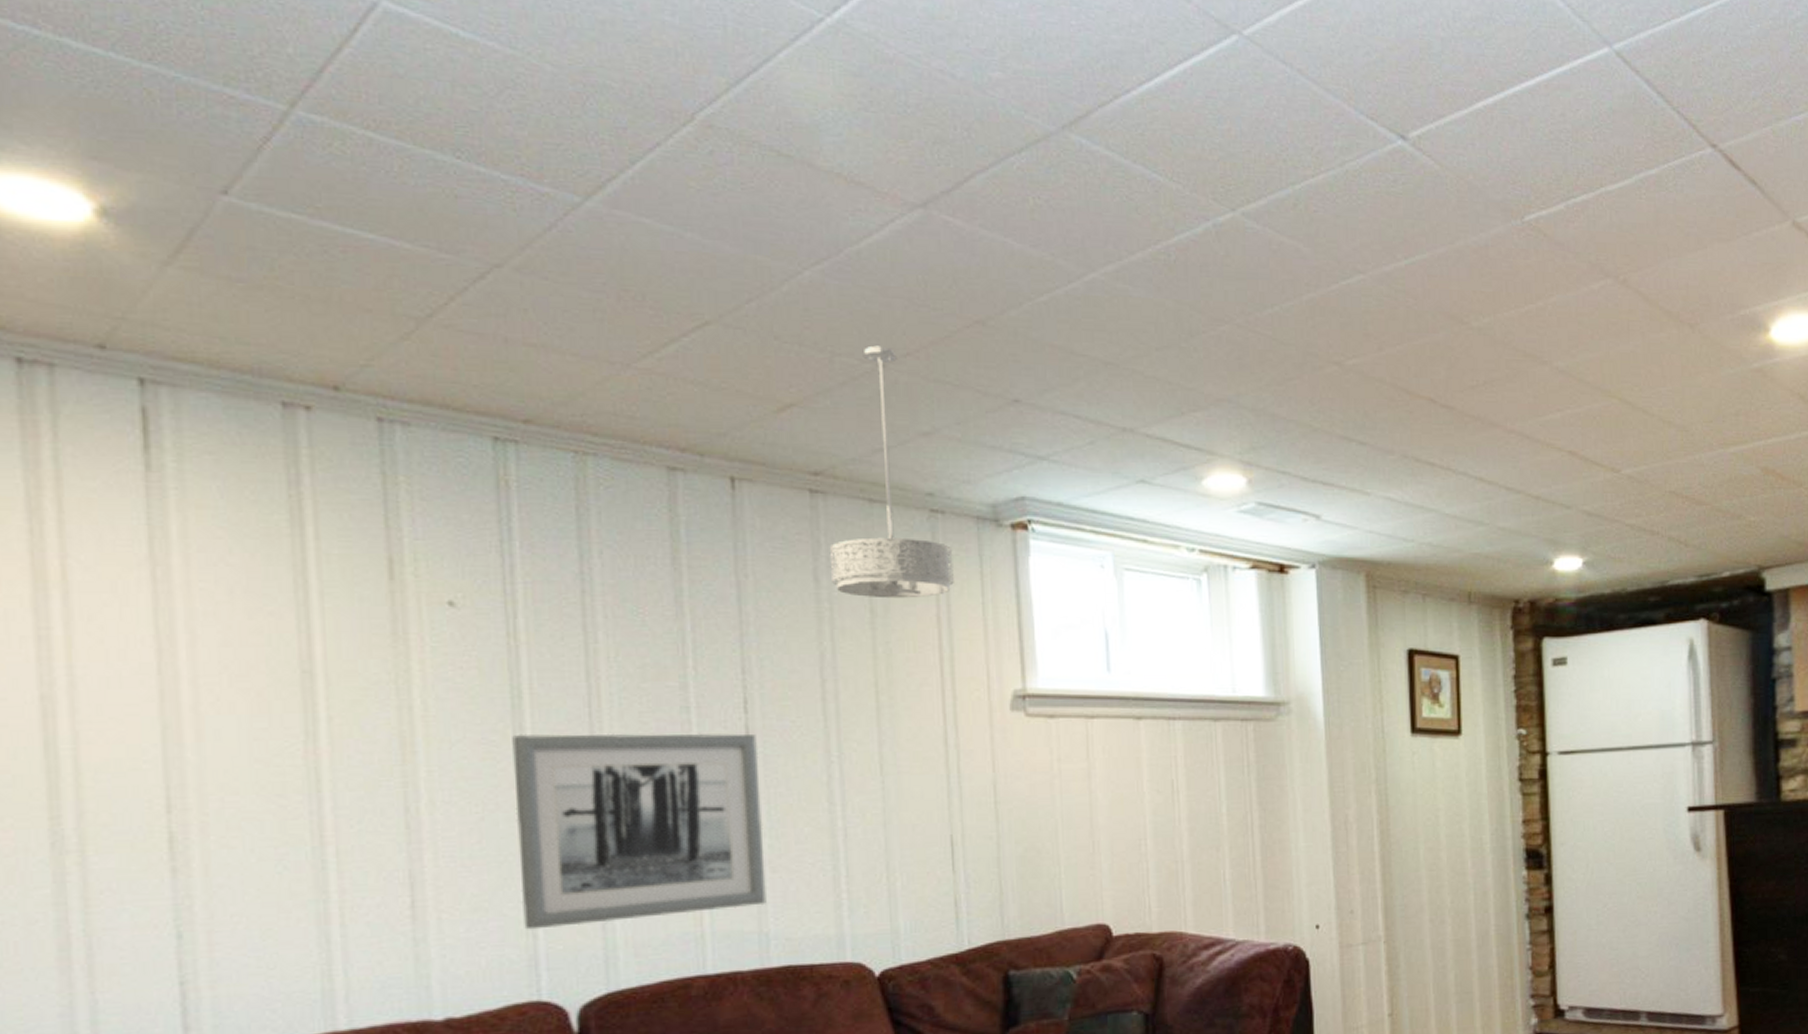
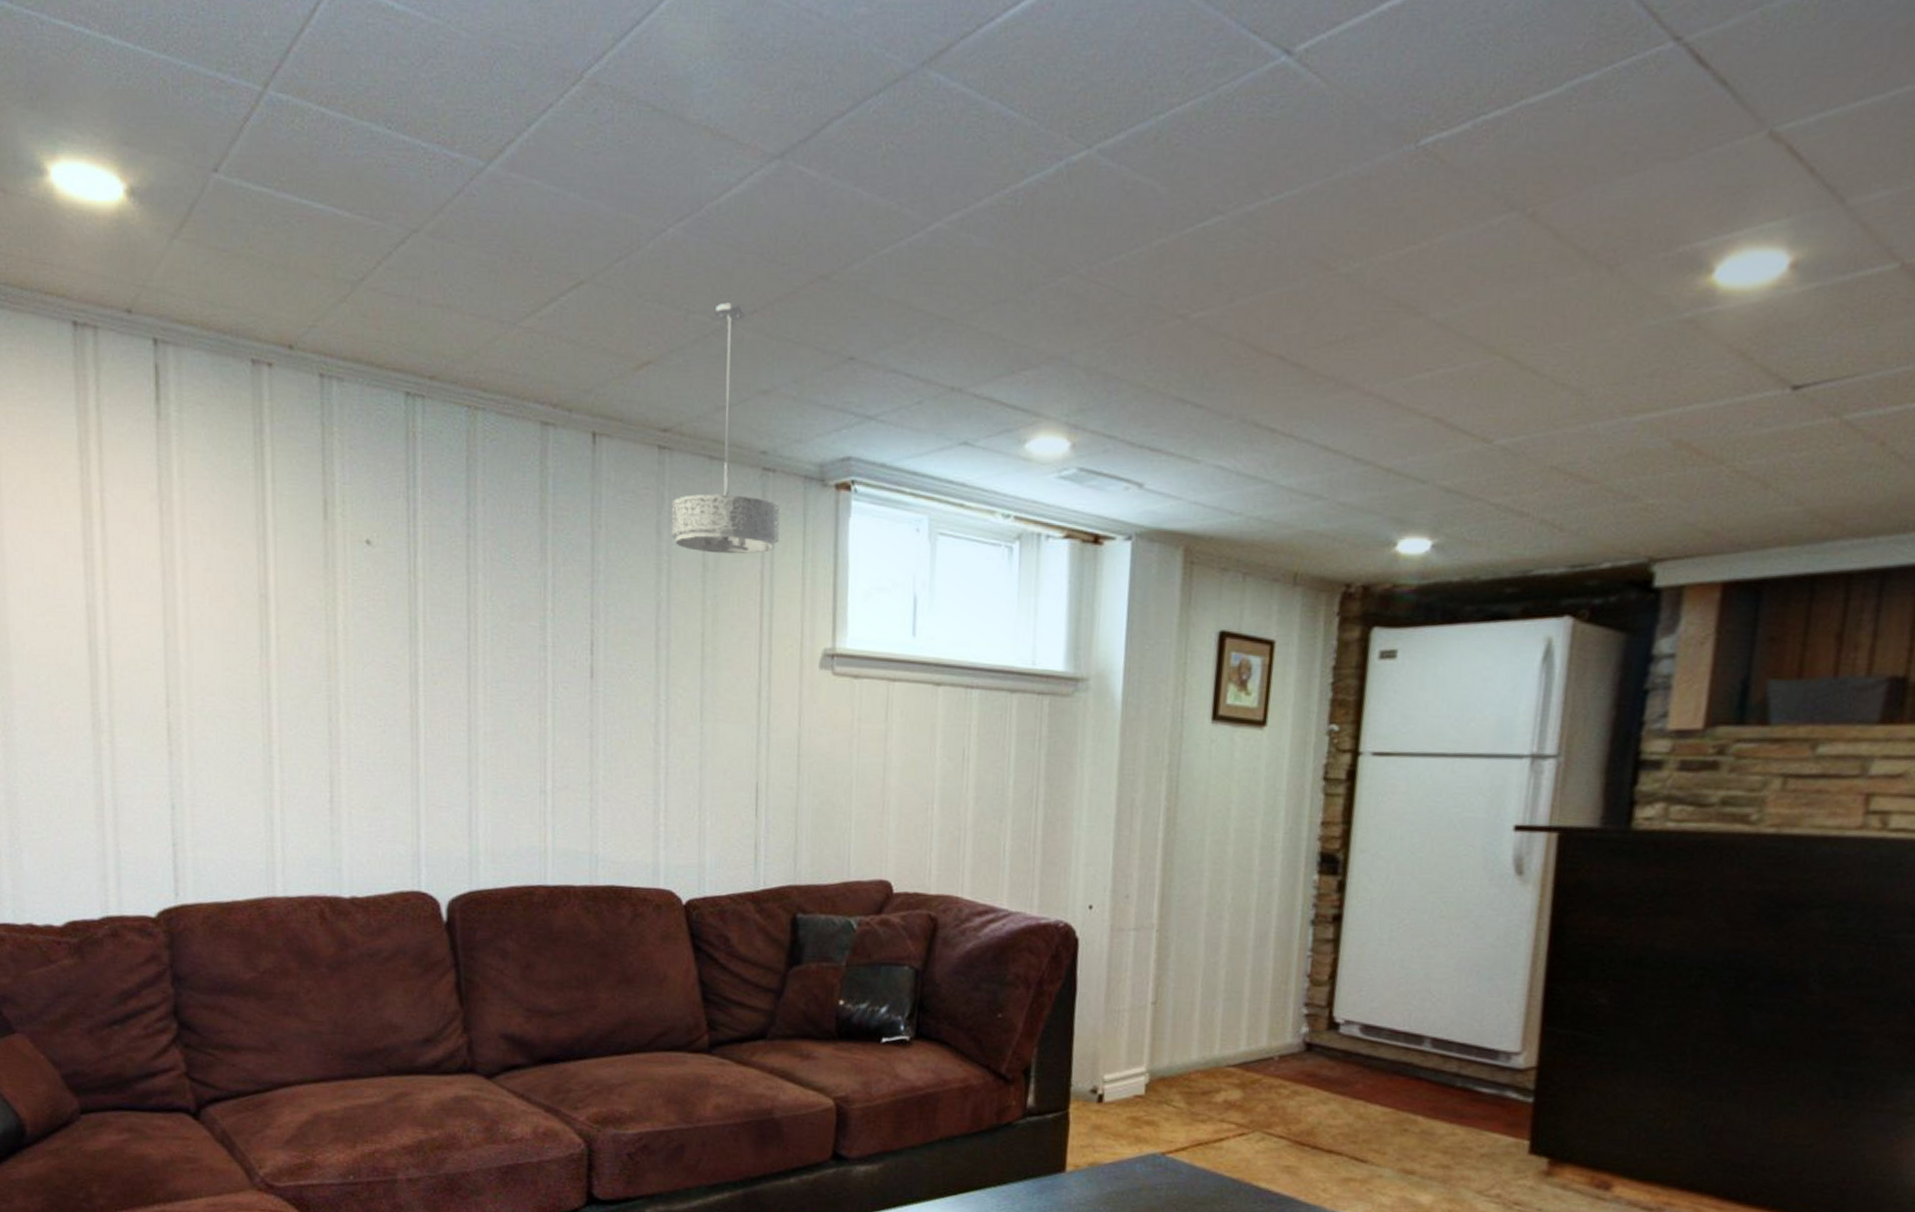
wall art: present [512,733,767,930] -> none [408,660,600,831]

